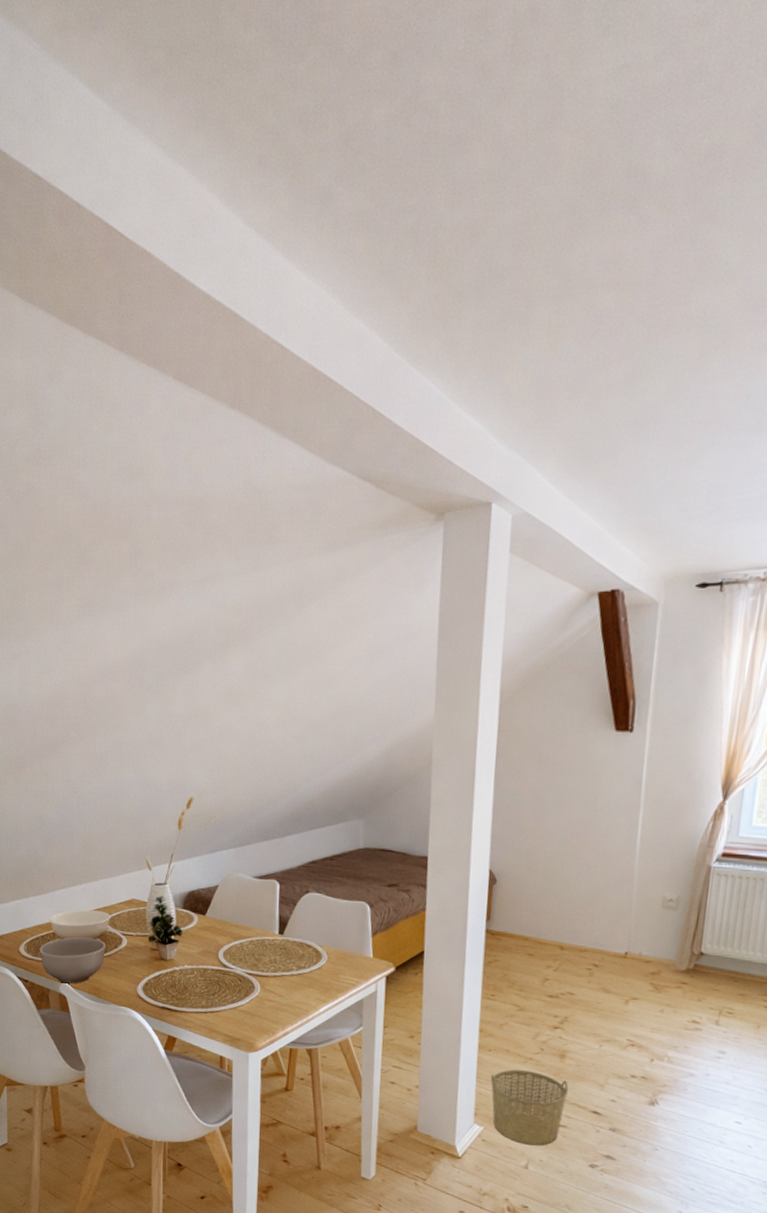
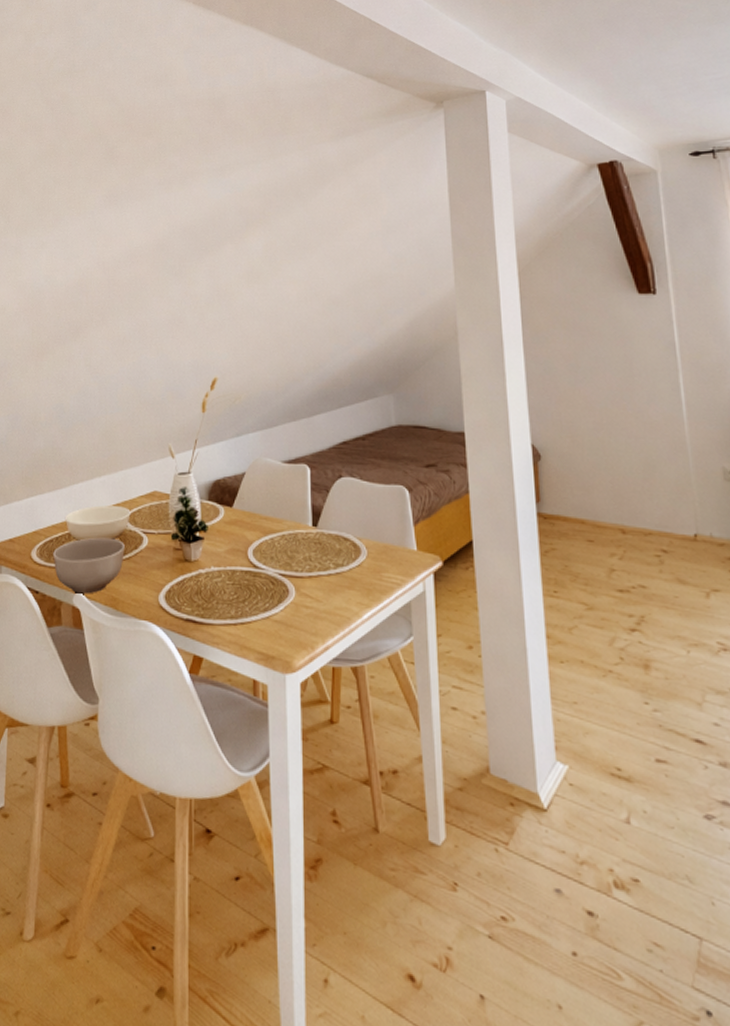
basket: present [490,1069,569,1146] -> none [567,686,662,790]

